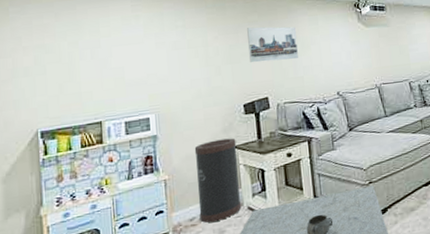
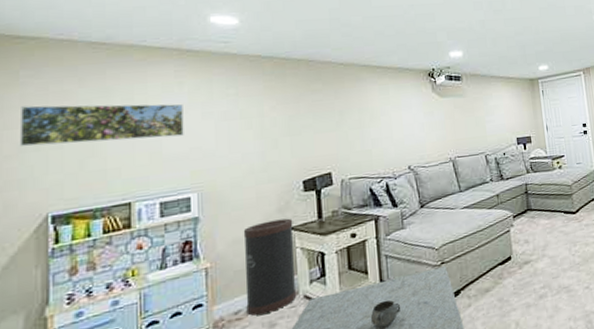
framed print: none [12,35,142,73] -> present [21,104,184,147]
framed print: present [247,26,298,63] -> none [310,96,367,135]

